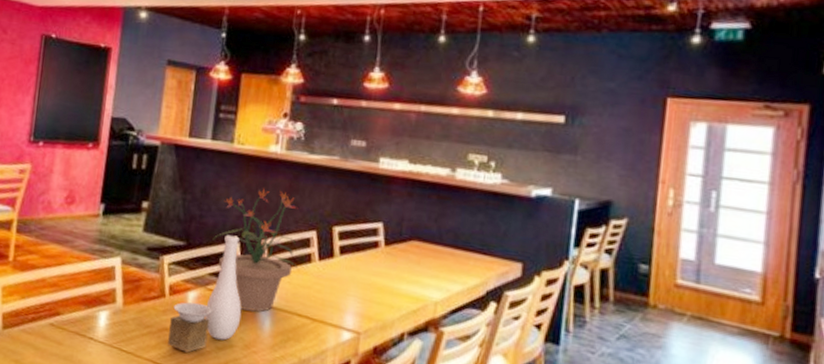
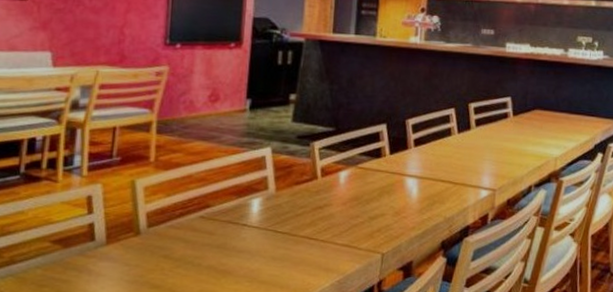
vase: present [168,235,242,353] -> none [322,118,391,226]
potted plant: present [212,188,298,312] -> none [360,75,439,183]

